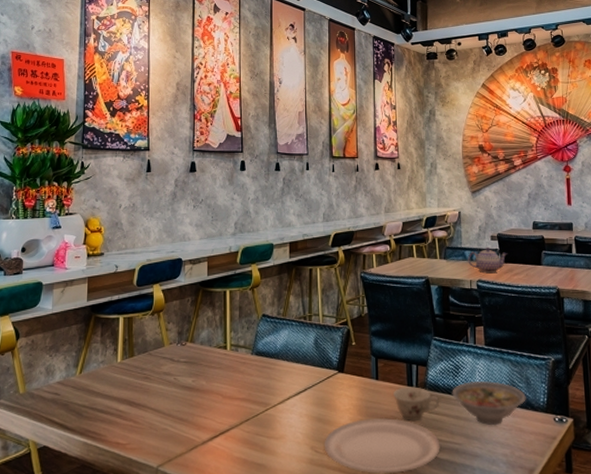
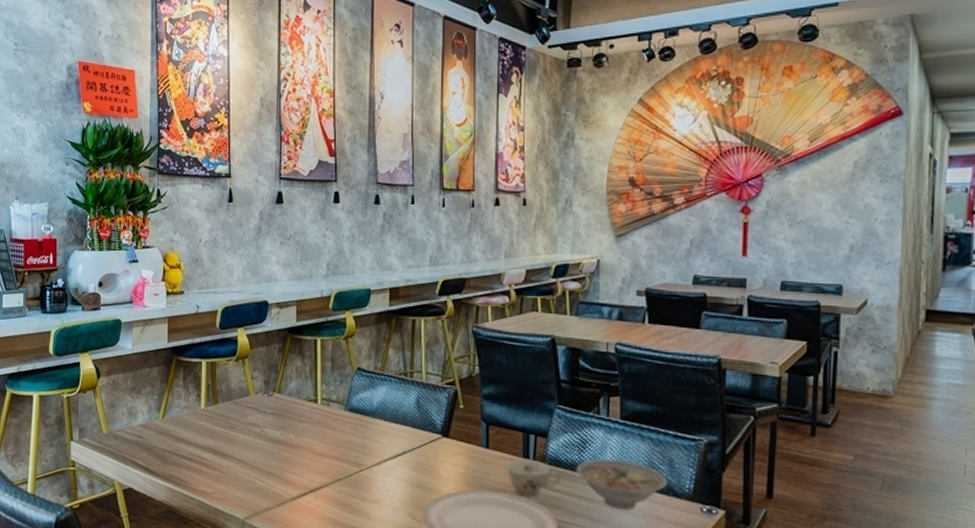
teapot: present [468,246,508,274] -> none [606,303,658,336]

